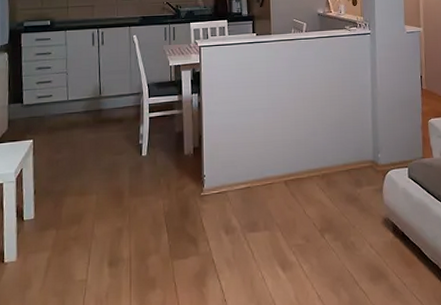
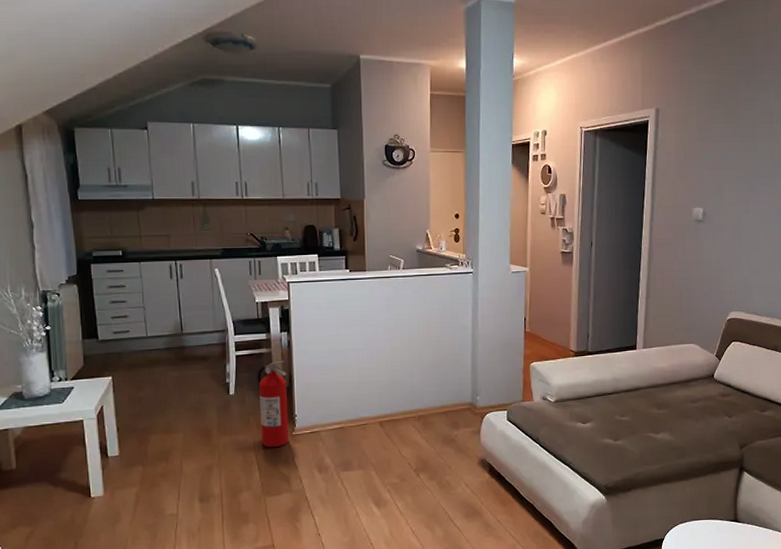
fire extinguisher: none [168,121,198,209] -> present [257,360,289,448]

